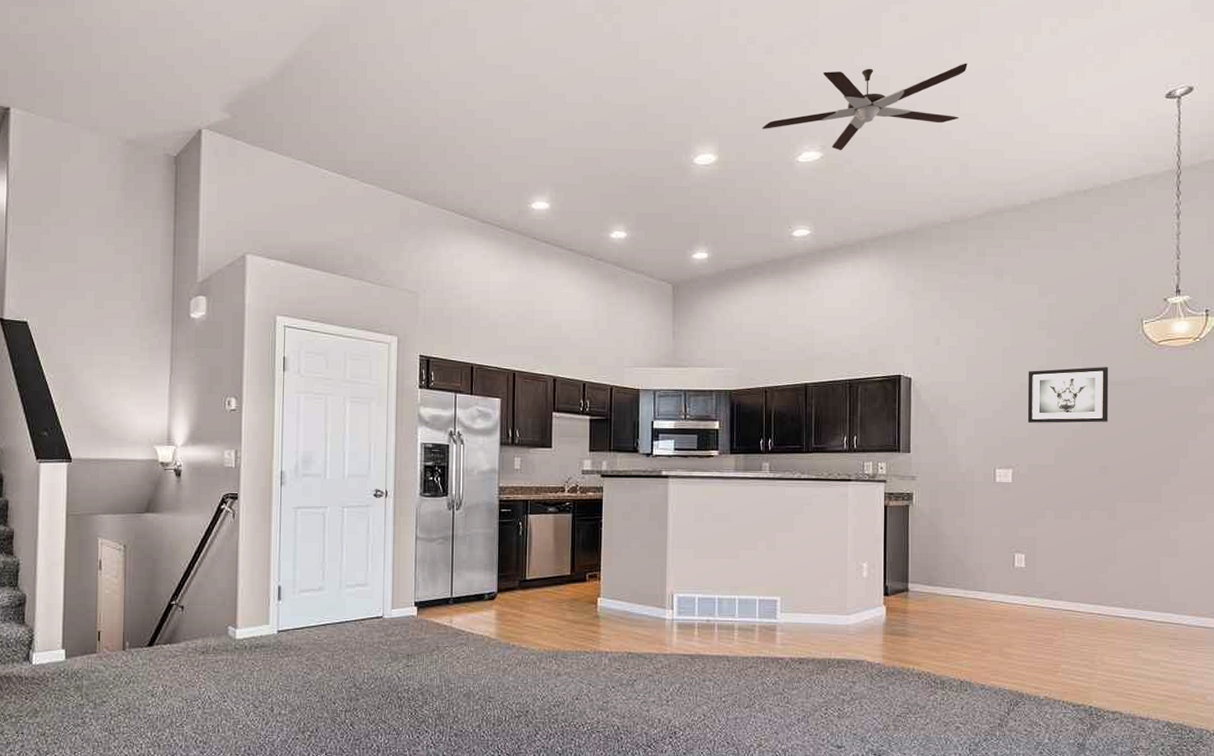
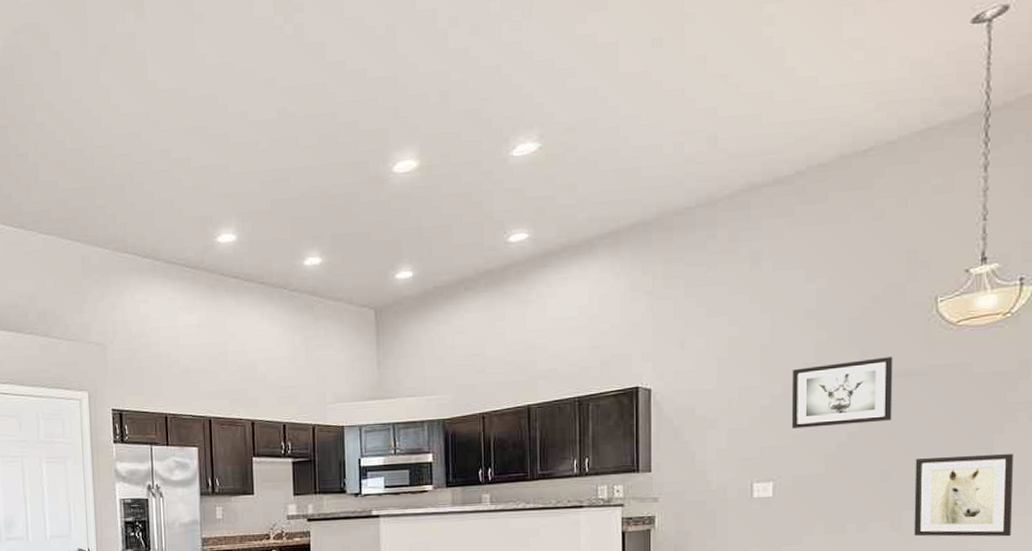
ceiling fan: present [761,63,968,151] -> none [468,14,715,139]
wall art: none [1126,457,1203,531] -> present [914,453,1013,537]

